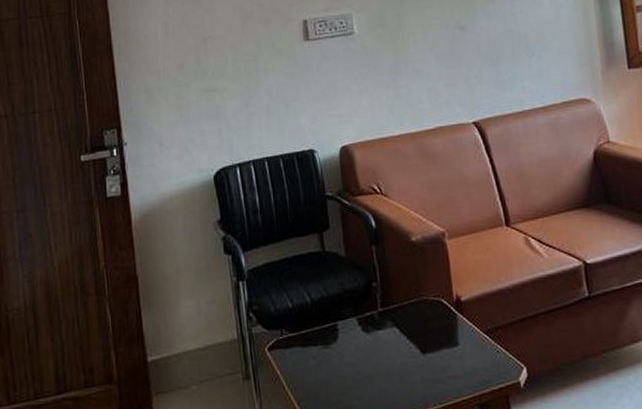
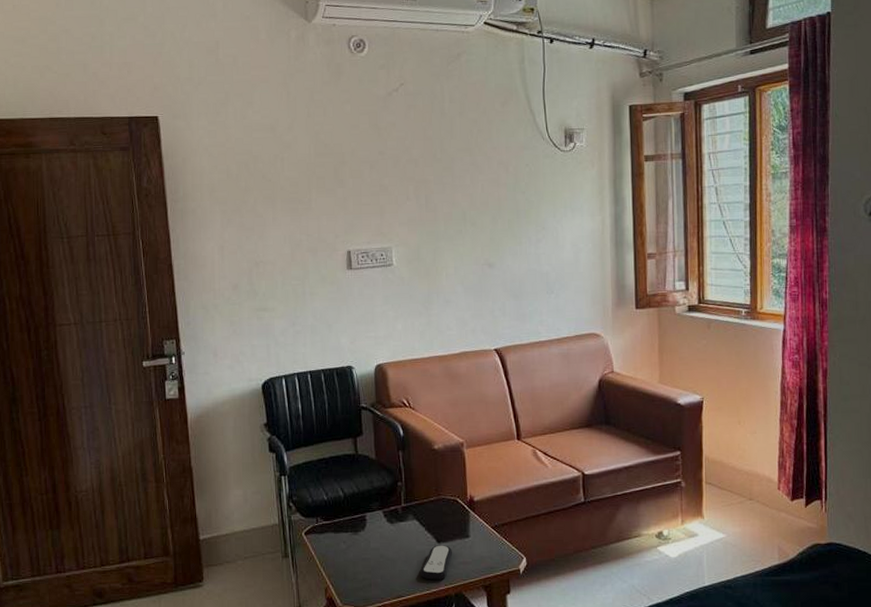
remote control: none [404,356,441,400] -> present [420,545,453,580]

